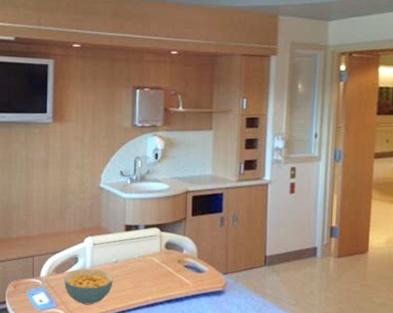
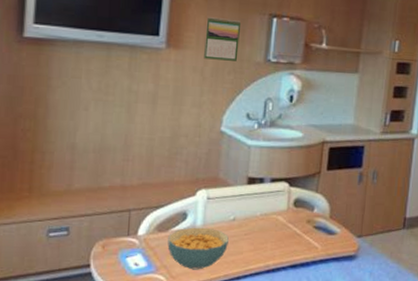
calendar: none [83,94,110,129] -> present [204,17,240,61]

